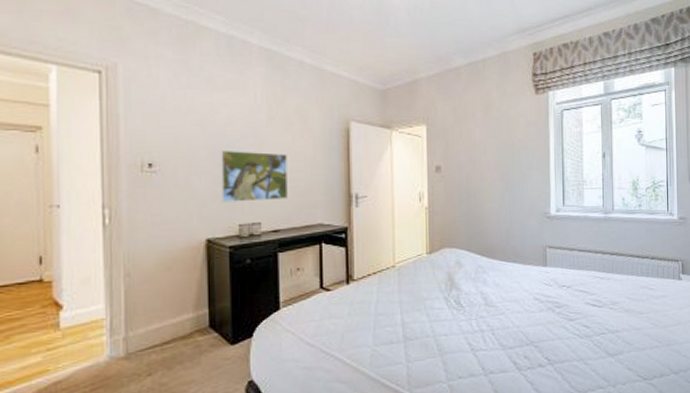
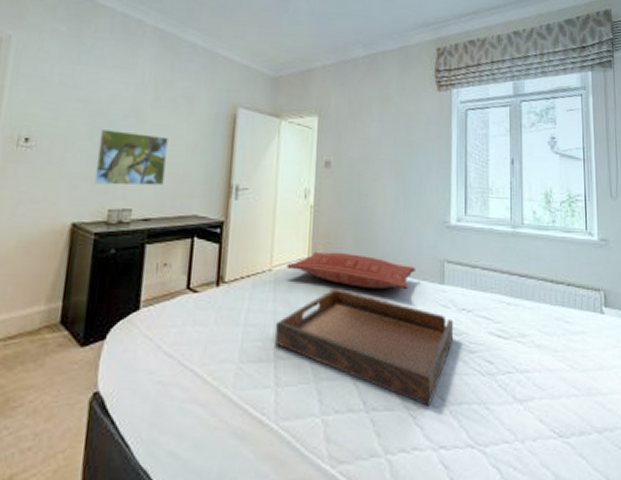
serving tray: none [402,277,556,366] -> present [274,289,454,406]
pillow: none [408,246,521,276] -> present [287,251,415,290]

